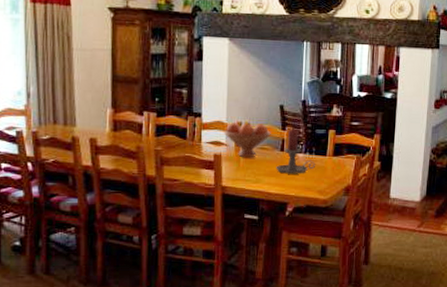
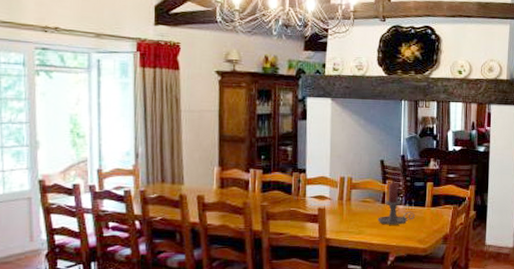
fruit bowl: present [223,123,271,158] -> none [327,177,373,211]

